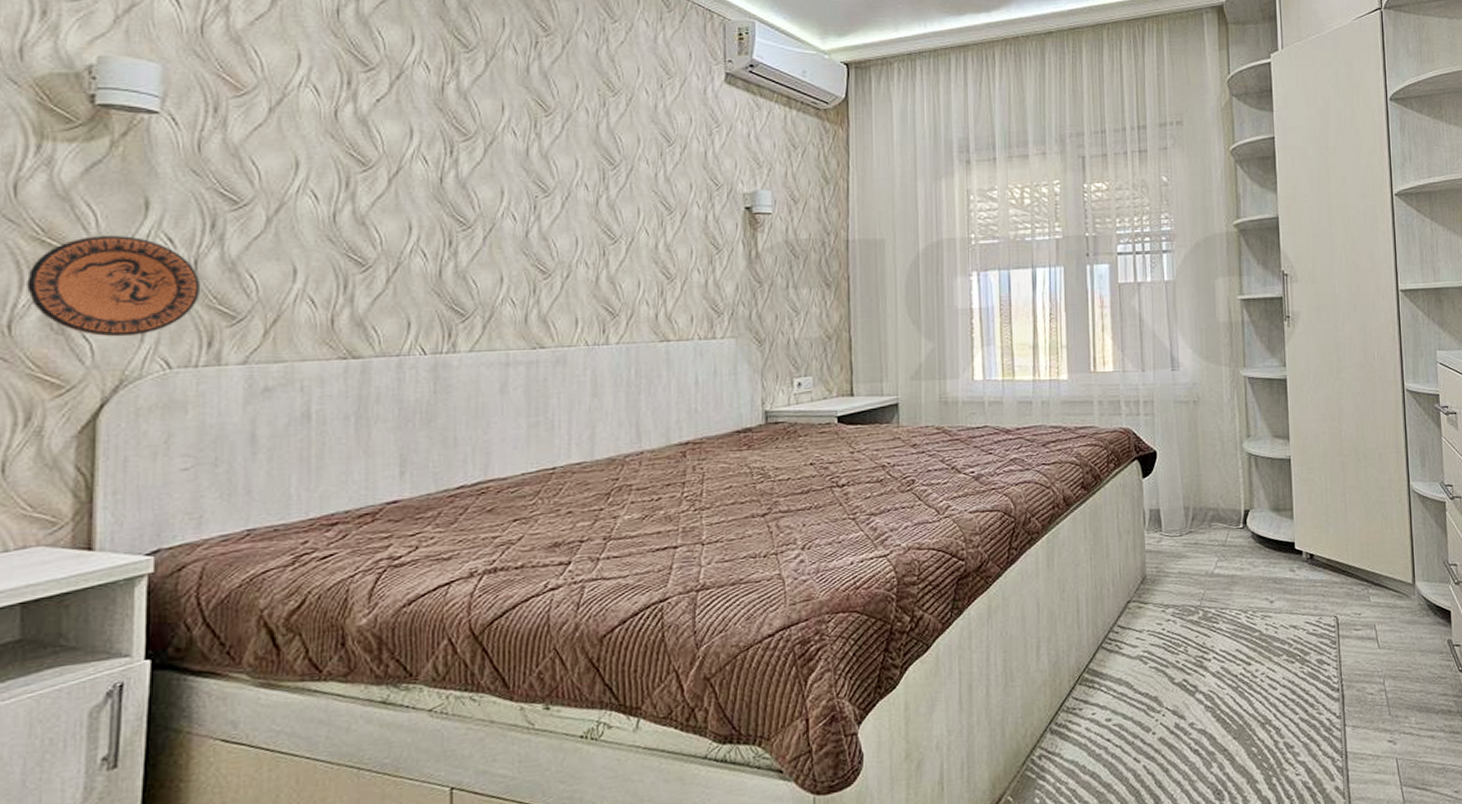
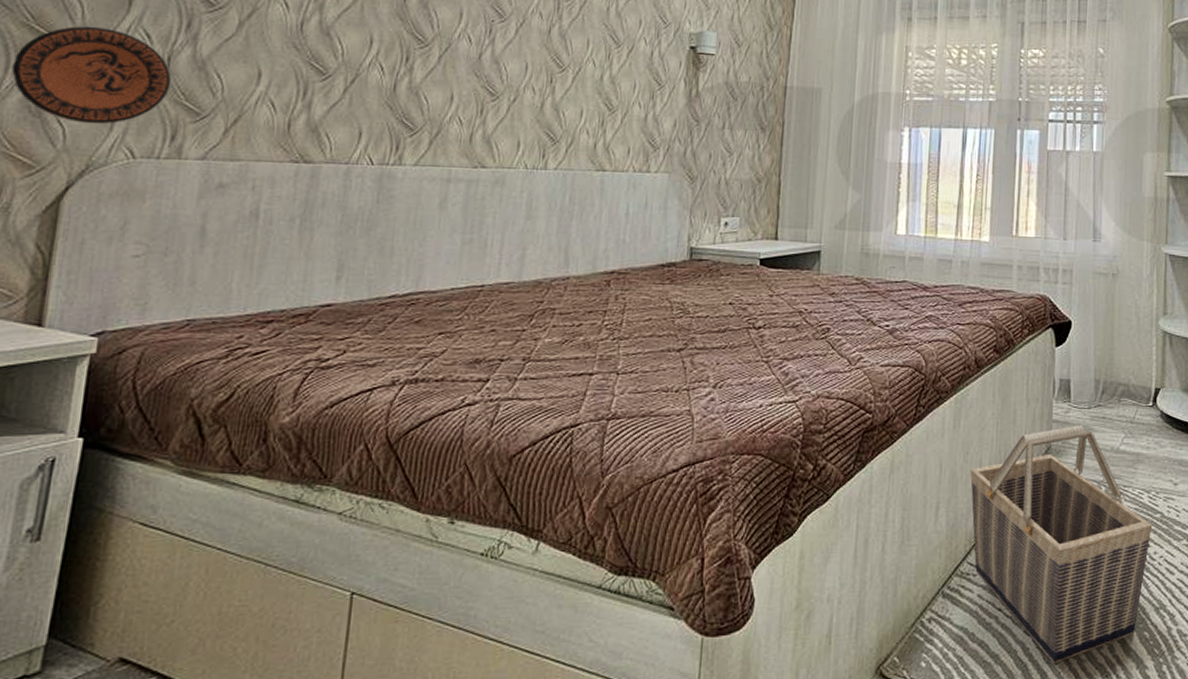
basket: none [1068,553,1252,788] -> present [970,425,1153,664]

